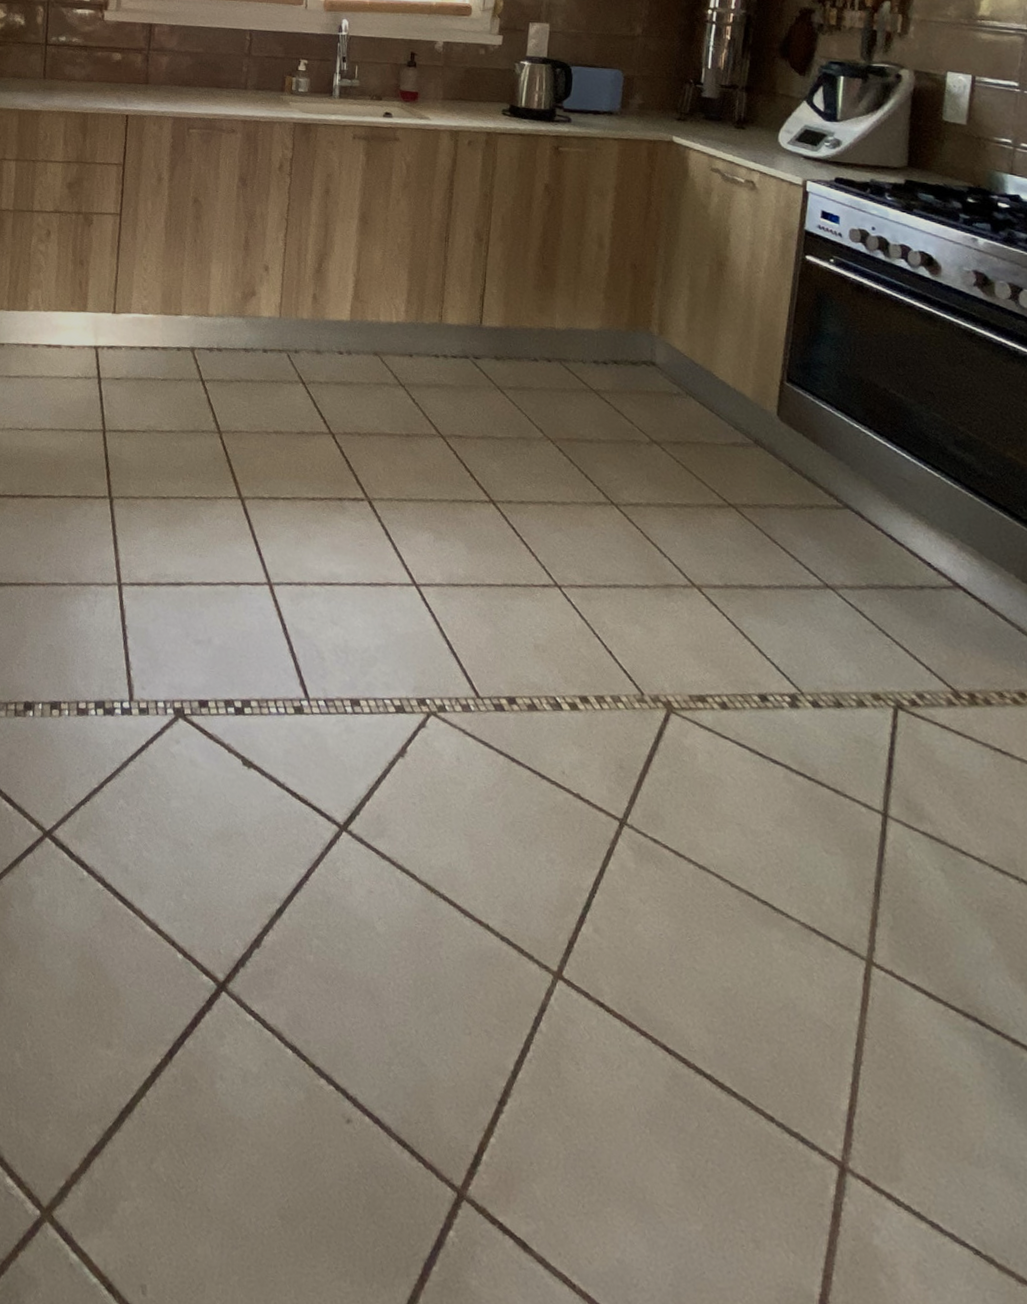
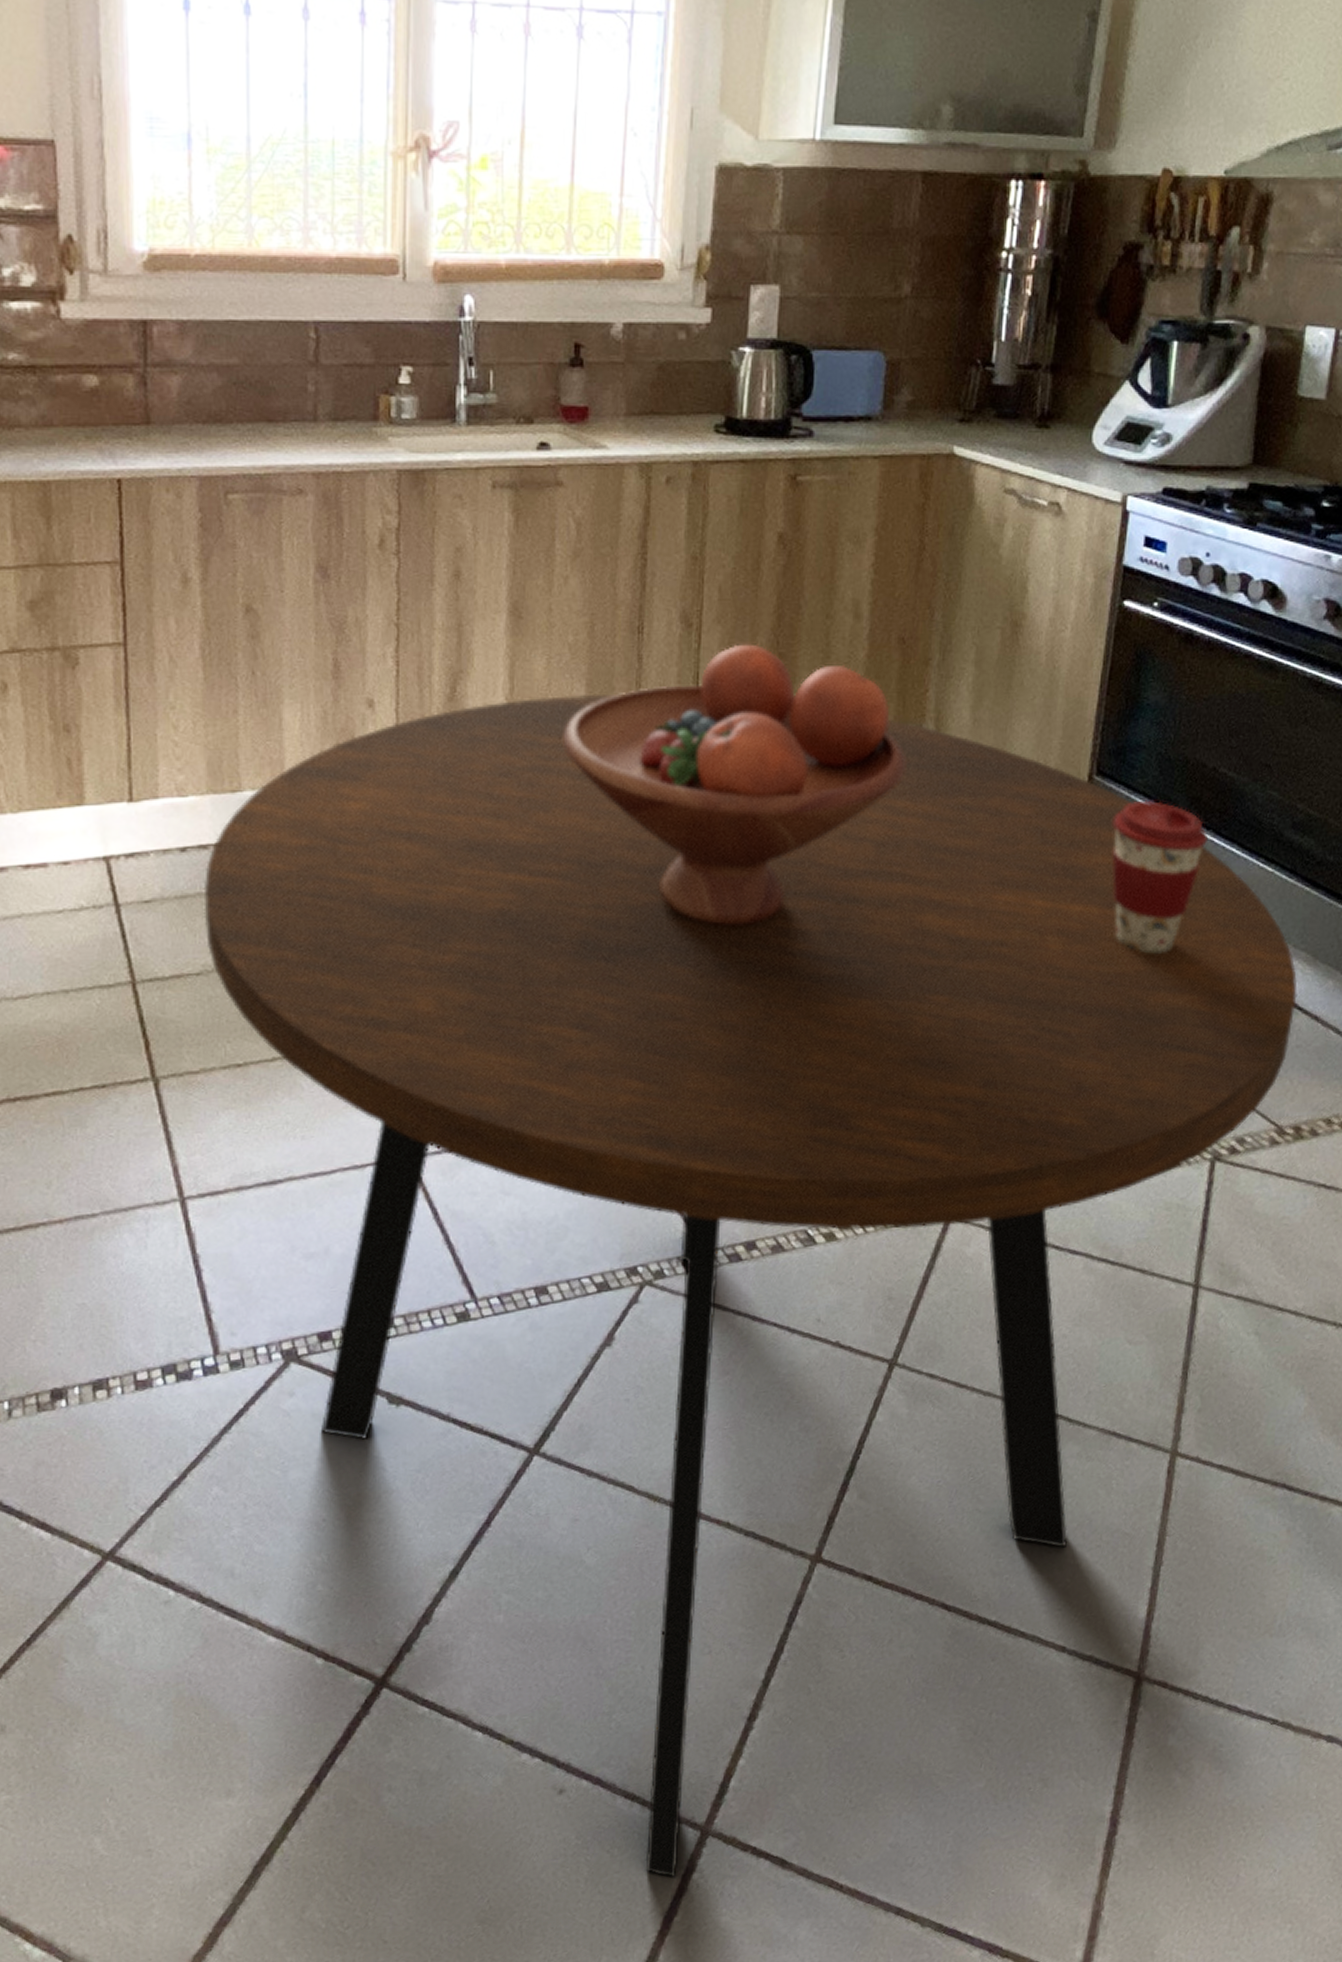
dining table: none [151,276,966,1230] -> present [203,693,1298,1878]
fruit bowl: none [390,256,637,456] -> present [563,644,906,927]
coffee cup: none [800,406,881,528] -> present [1112,800,1208,954]

